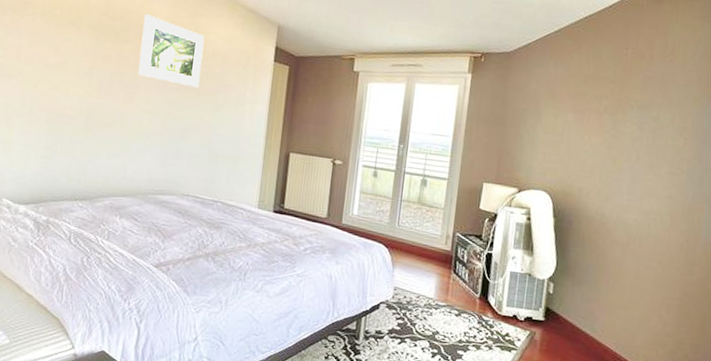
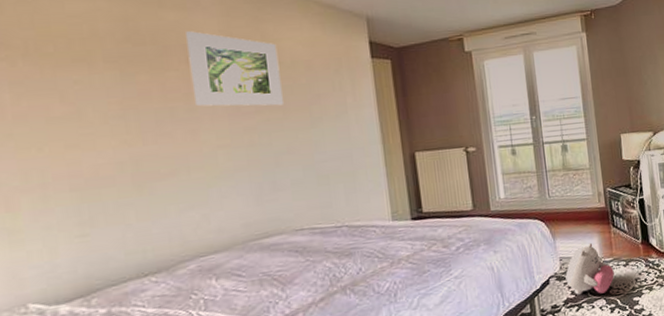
plush toy: none [395,281,445,336] -> present [565,242,614,295]

